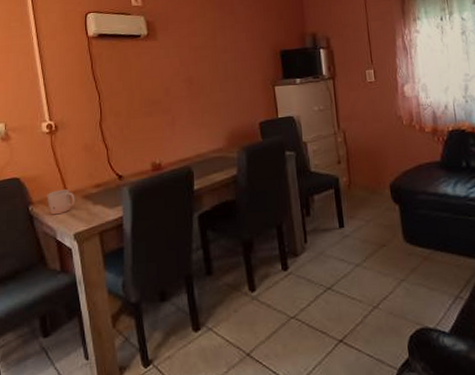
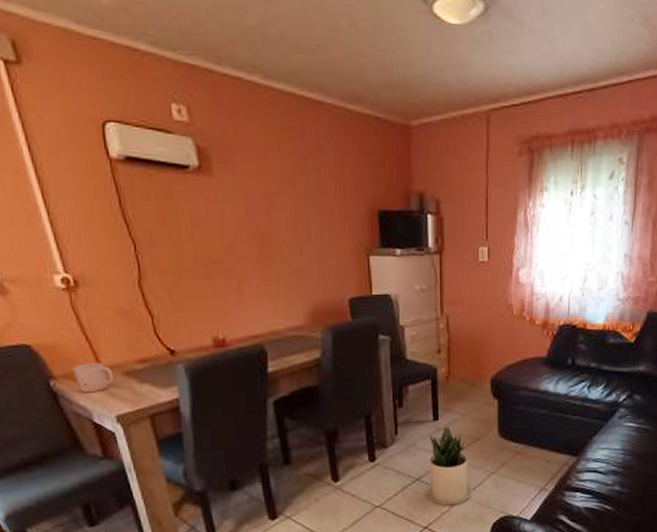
planter: none [336,232,385,316] -> present [427,426,473,506]

